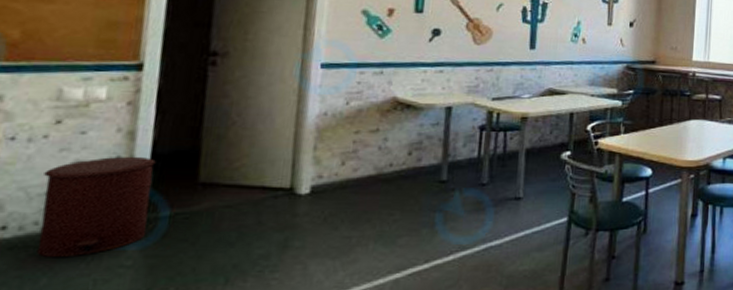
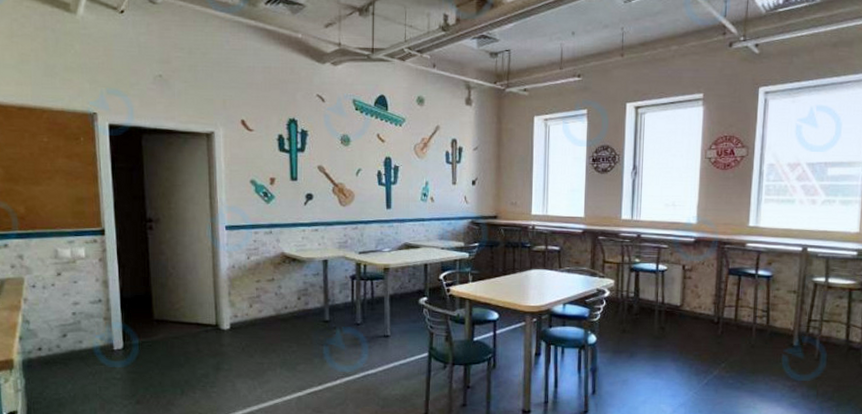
trash can: present [36,157,156,257] -> none [57,300,126,370]

